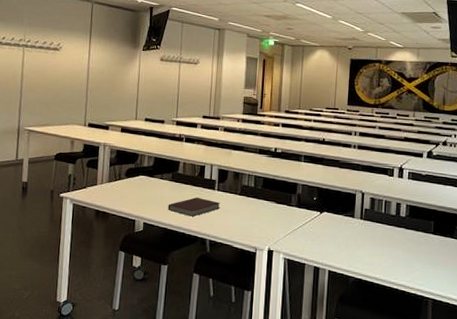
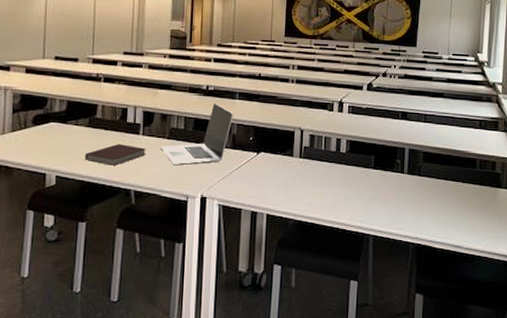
laptop: none [233,164,300,220] -> present [161,102,234,165]

